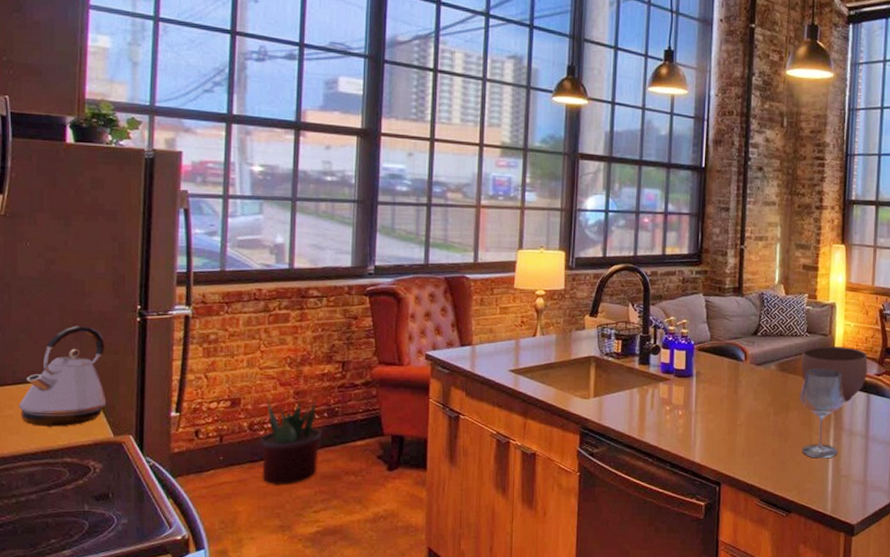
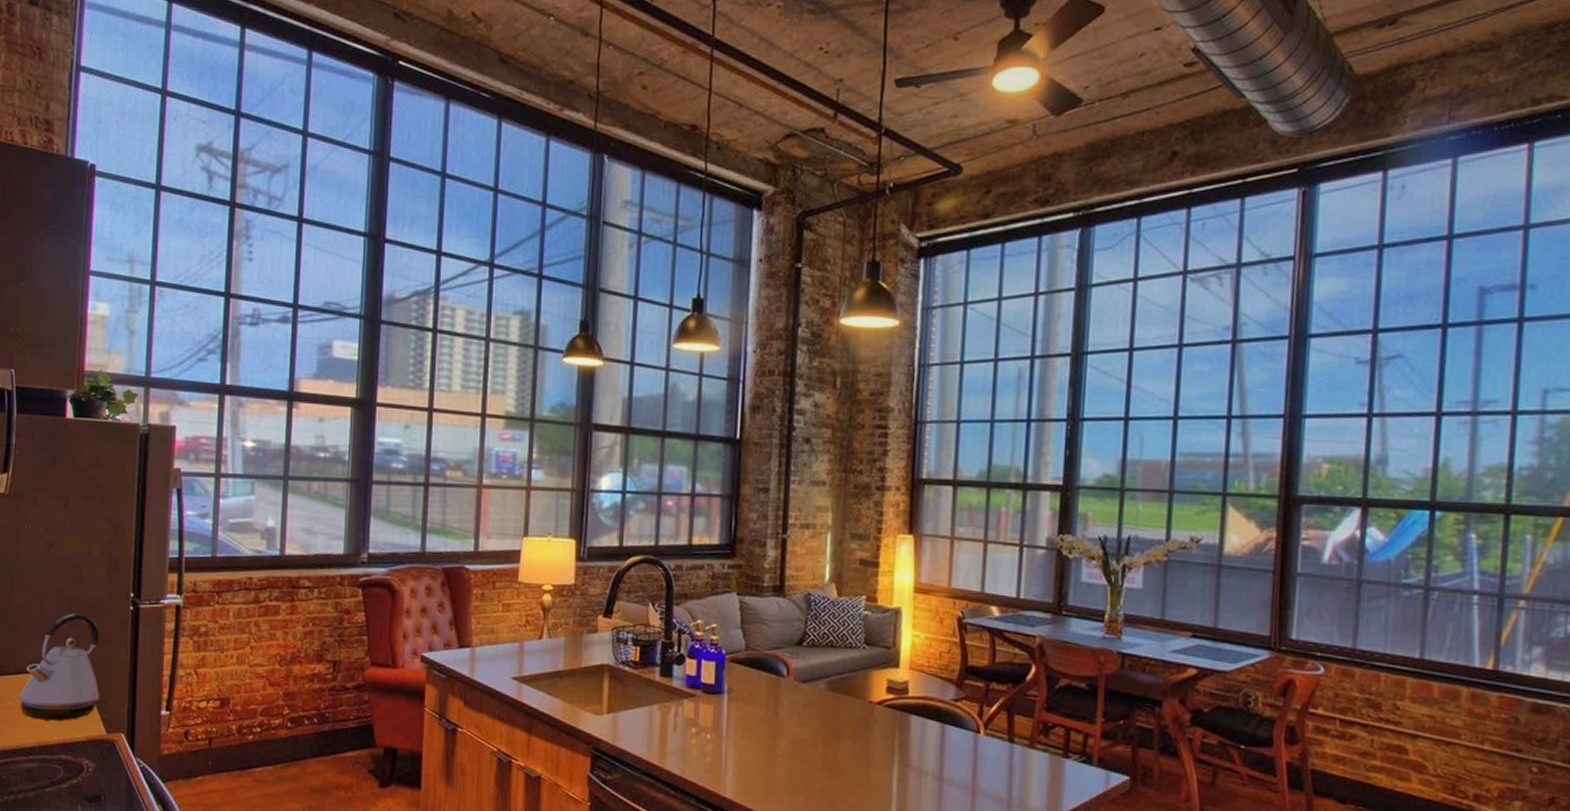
planter: present [260,398,321,485] -> none [248,700,311,797]
wine glass: present [799,368,845,459] -> none [855,688,913,803]
bowl: present [801,346,868,402] -> none [856,661,943,733]

